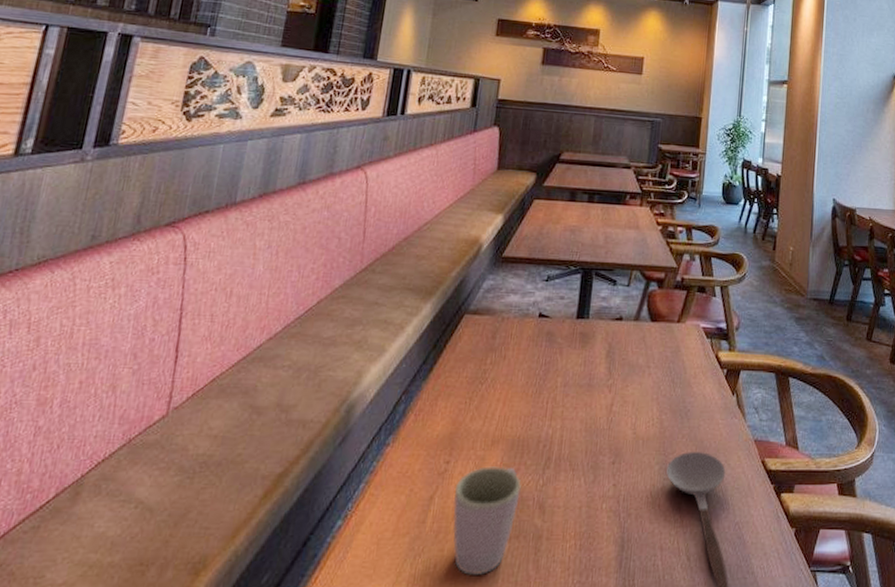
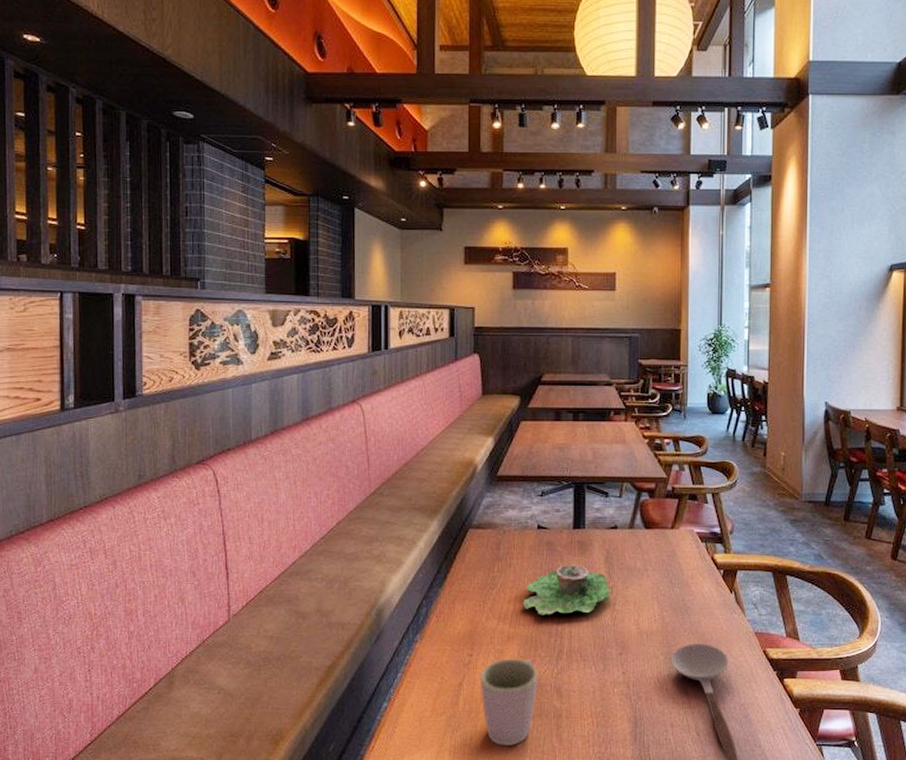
succulent planter: none [514,357,610,416] -> present [523,563,611,615]

